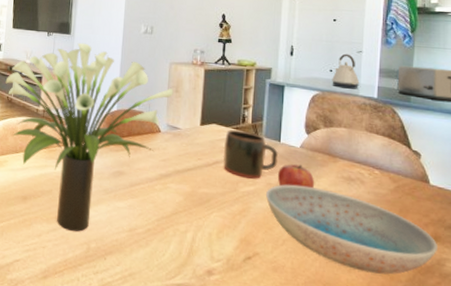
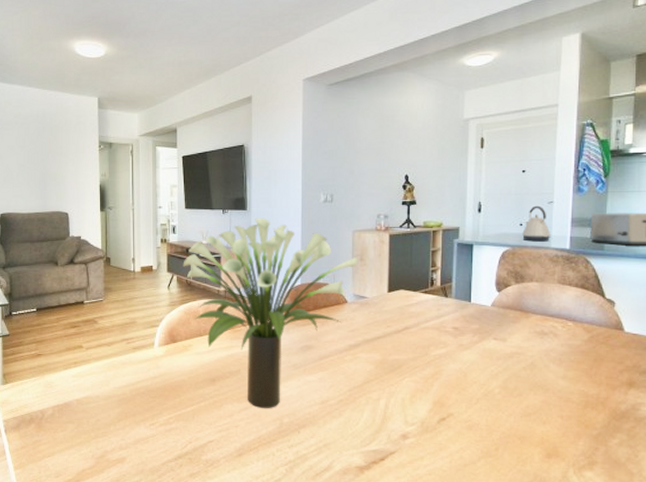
mug: present [223,129,279,179] -> none [412,293,470,341]
dish: present [266,184,437,275] -> none [458,343,632,423]
fruit: present [278,164,315,189] -> none [470,322,508,347]

